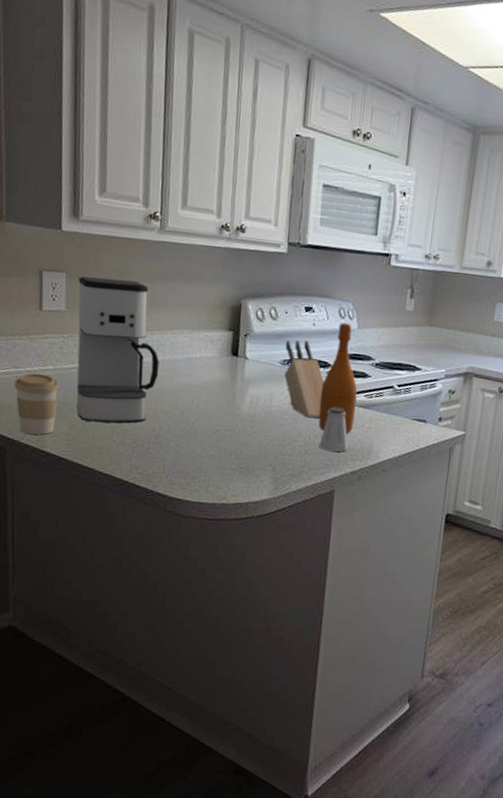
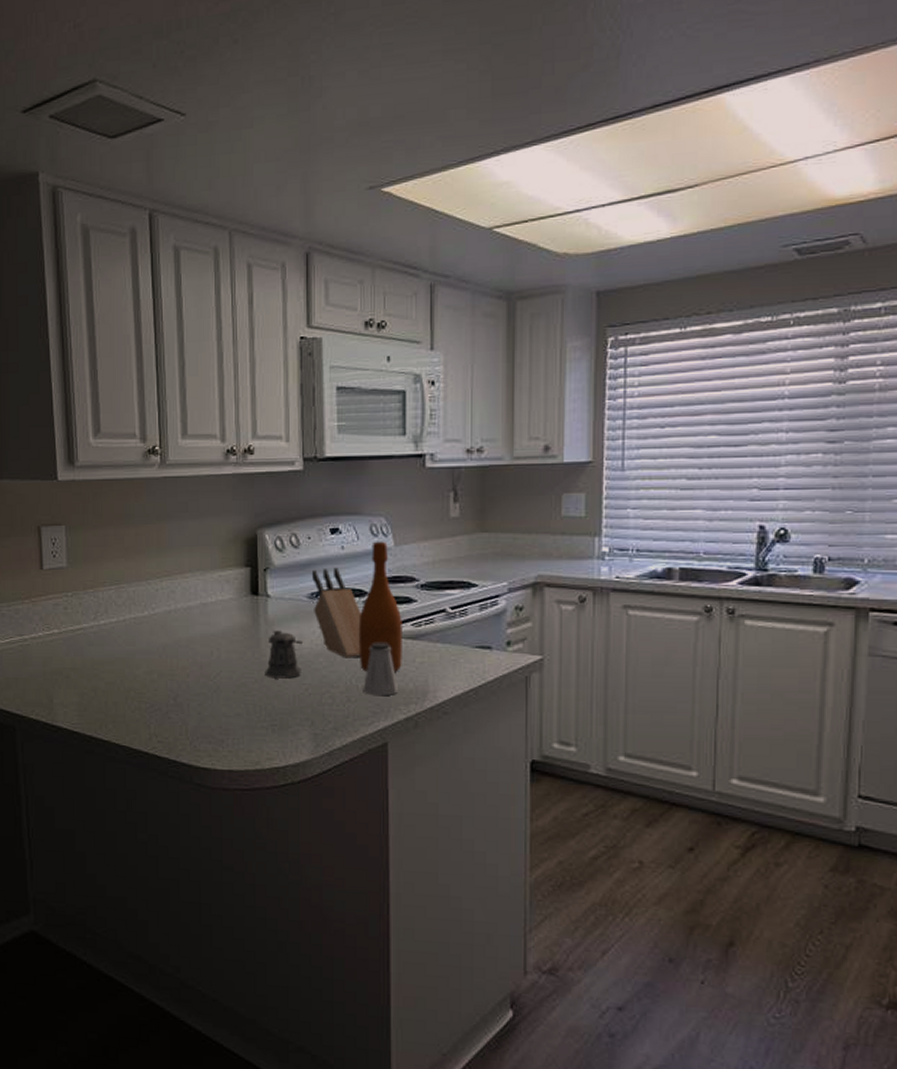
coffee cup: present [14,373,60,435] -> none [20,639,67,708]
coffee maker: present [76,276,159,423] -> none [78,525,171,688]
pepper shaker: none [237,388,272,430] -> present [265,630,302,679]

